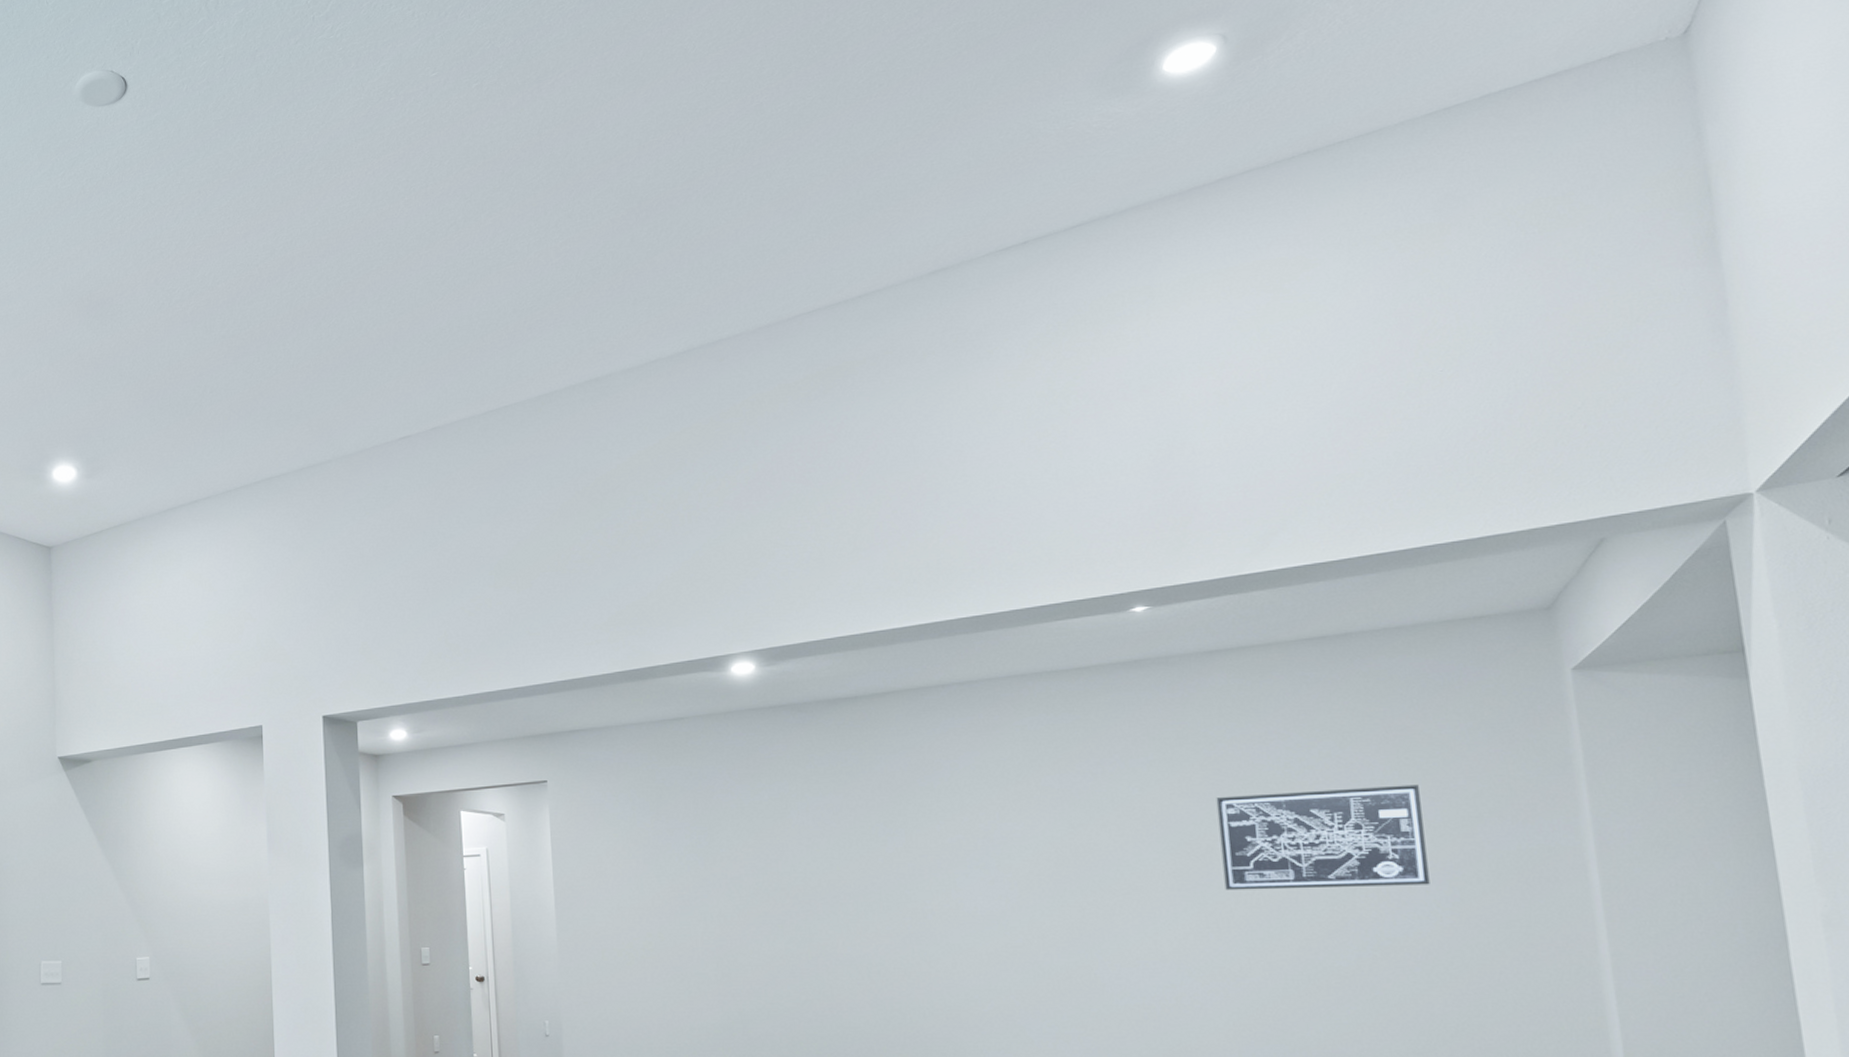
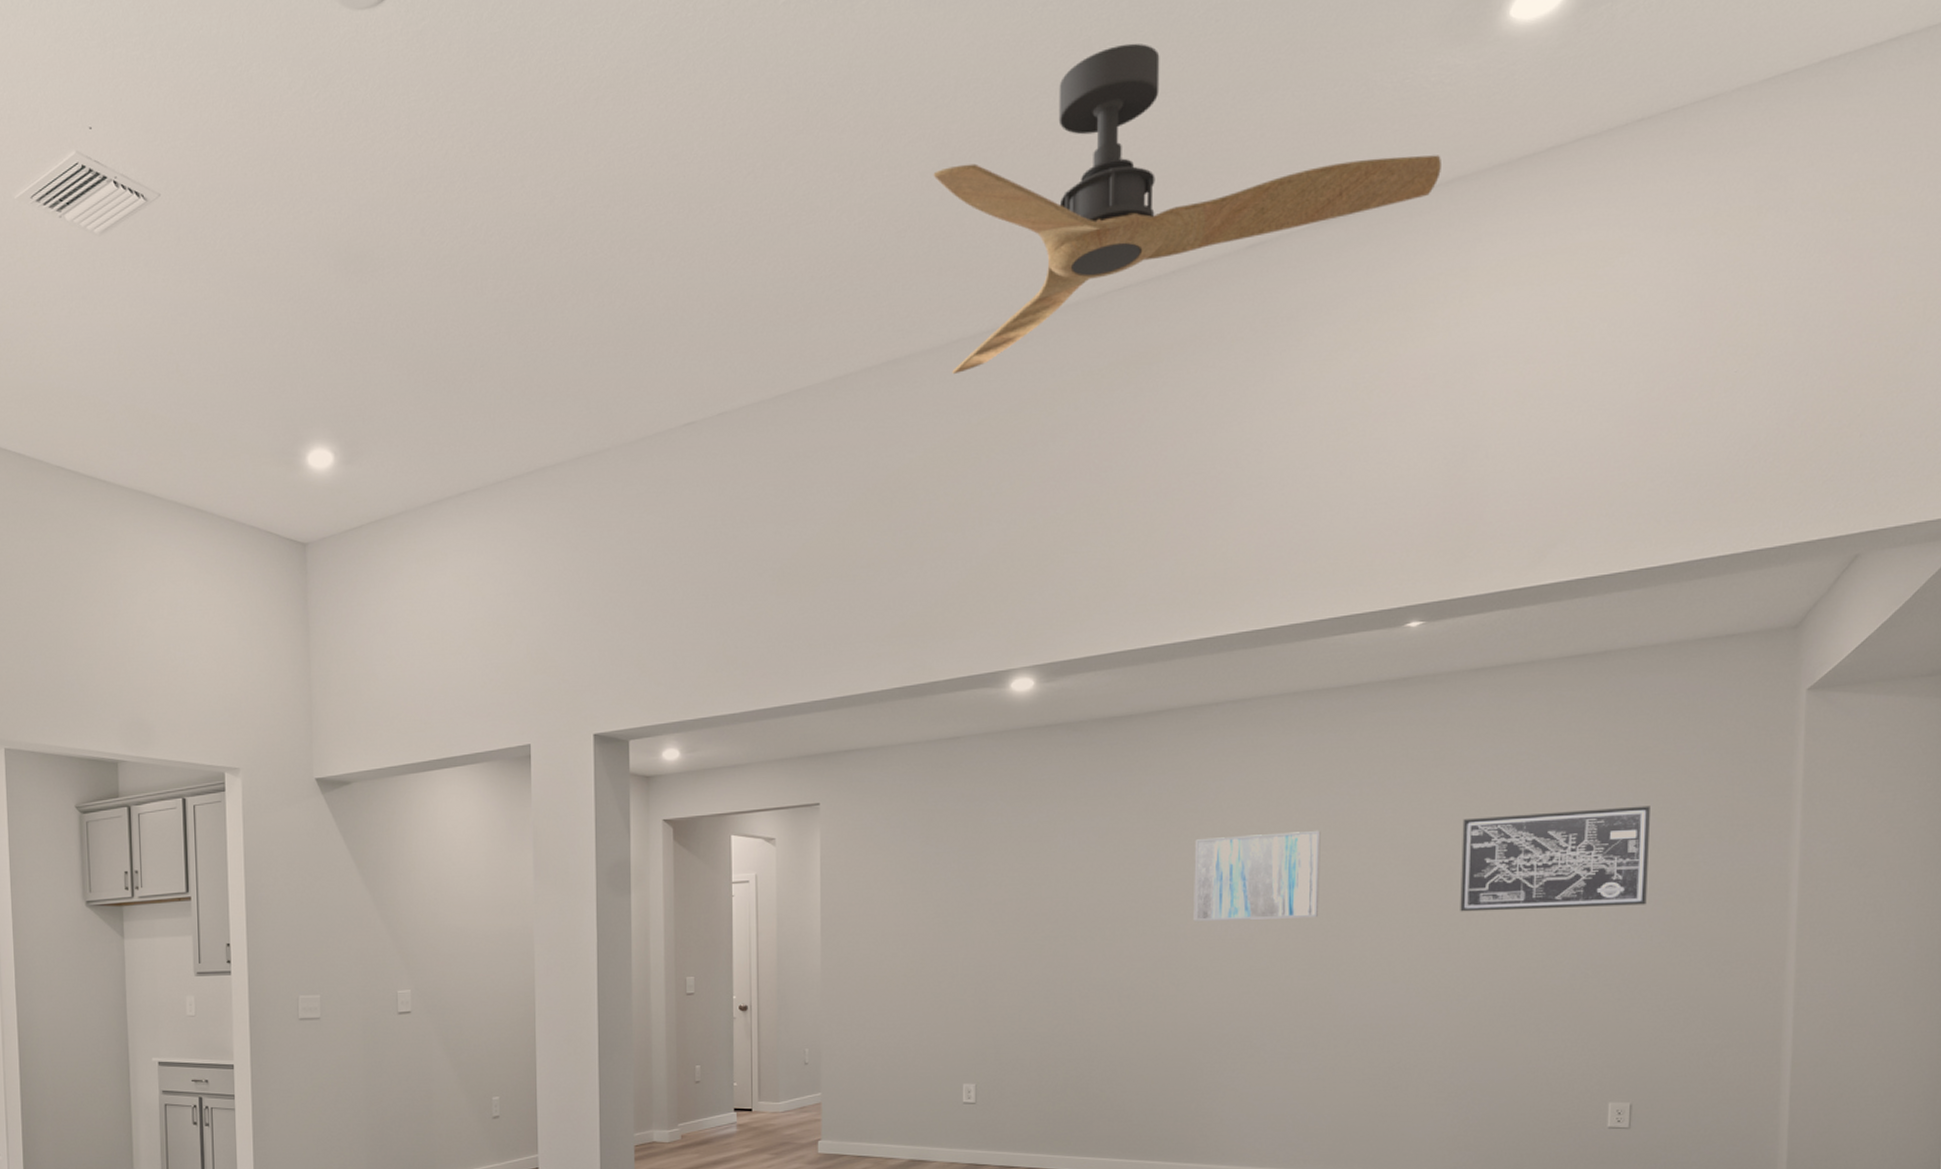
ceiling fan: none [623,106,1113,390] -> present [933,43,1441,375]
wall art: none [935,808,1072,898] -> present [1193,830,1321,921]

